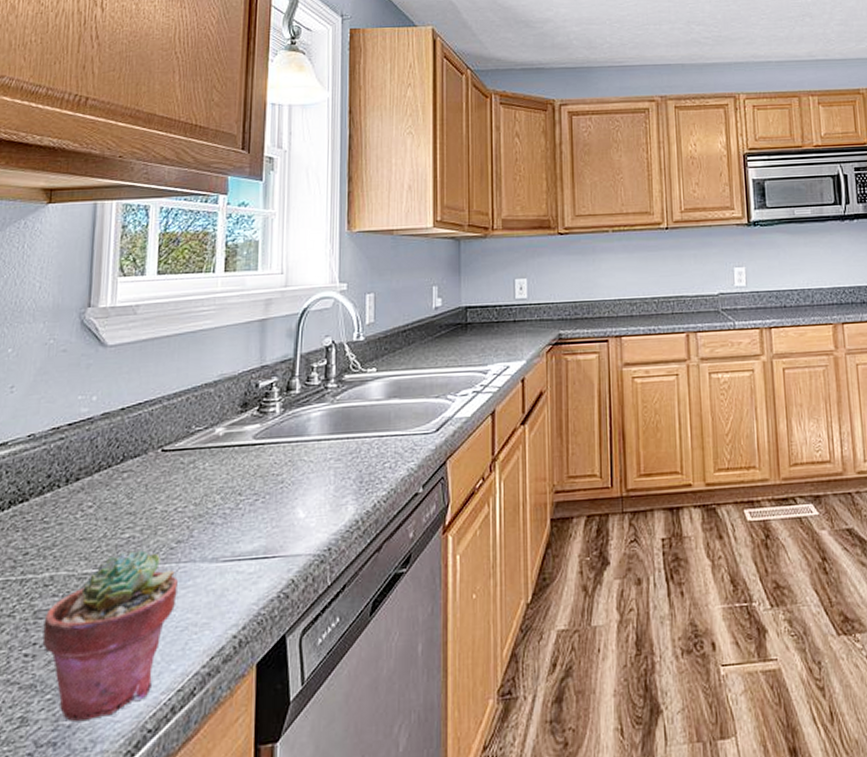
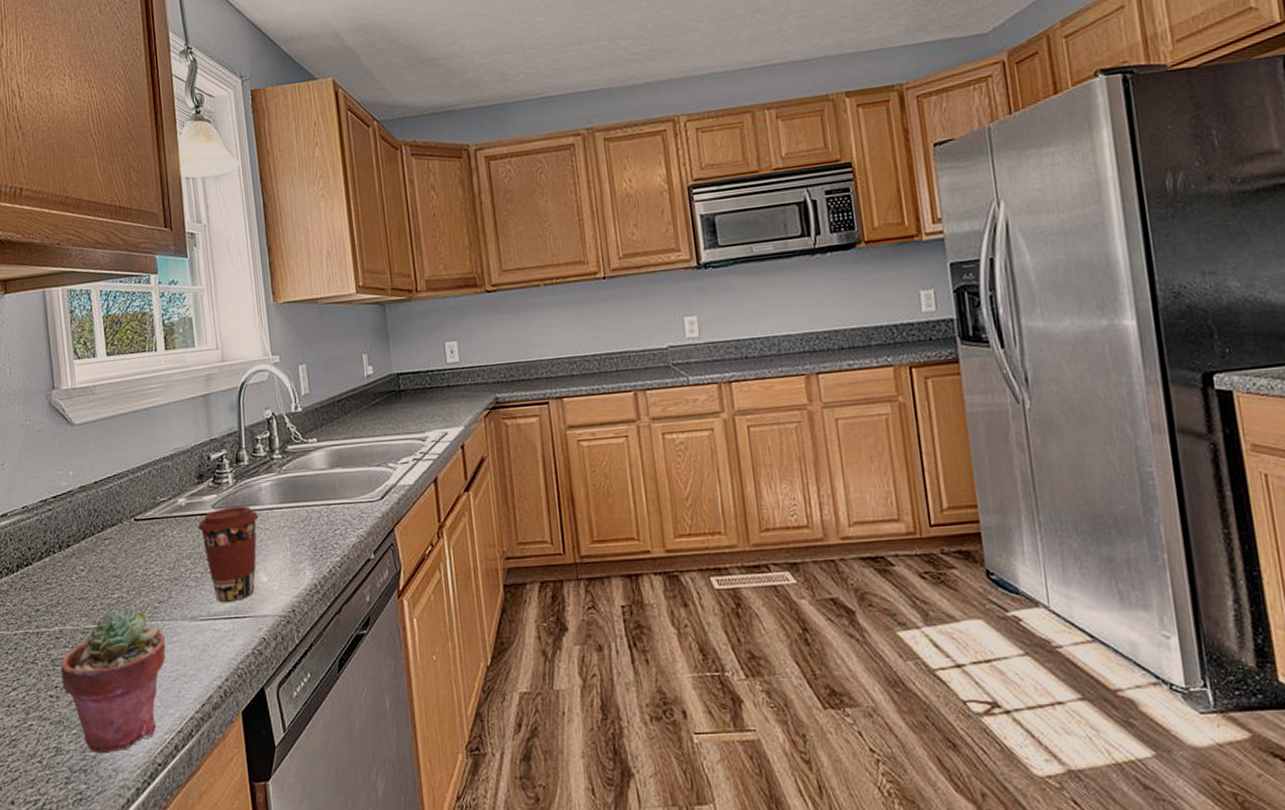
coffee cup: none [234,436,304,541] -> present [198,505,259,602]

